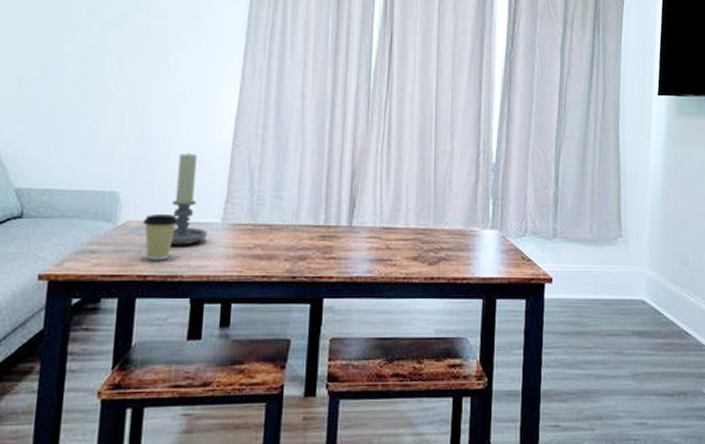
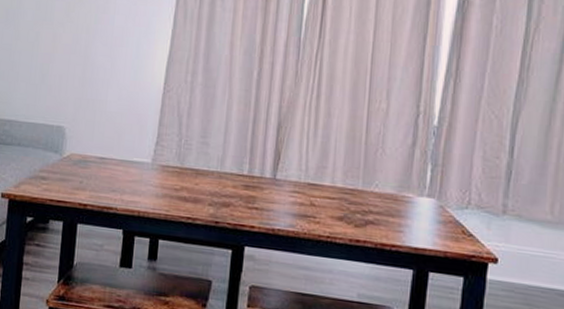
coffee cup: present [143,213,179,261] -> none [84,149,114,193]
candle holder: present [170,152,208,246] -> none [107,95,139,181]

